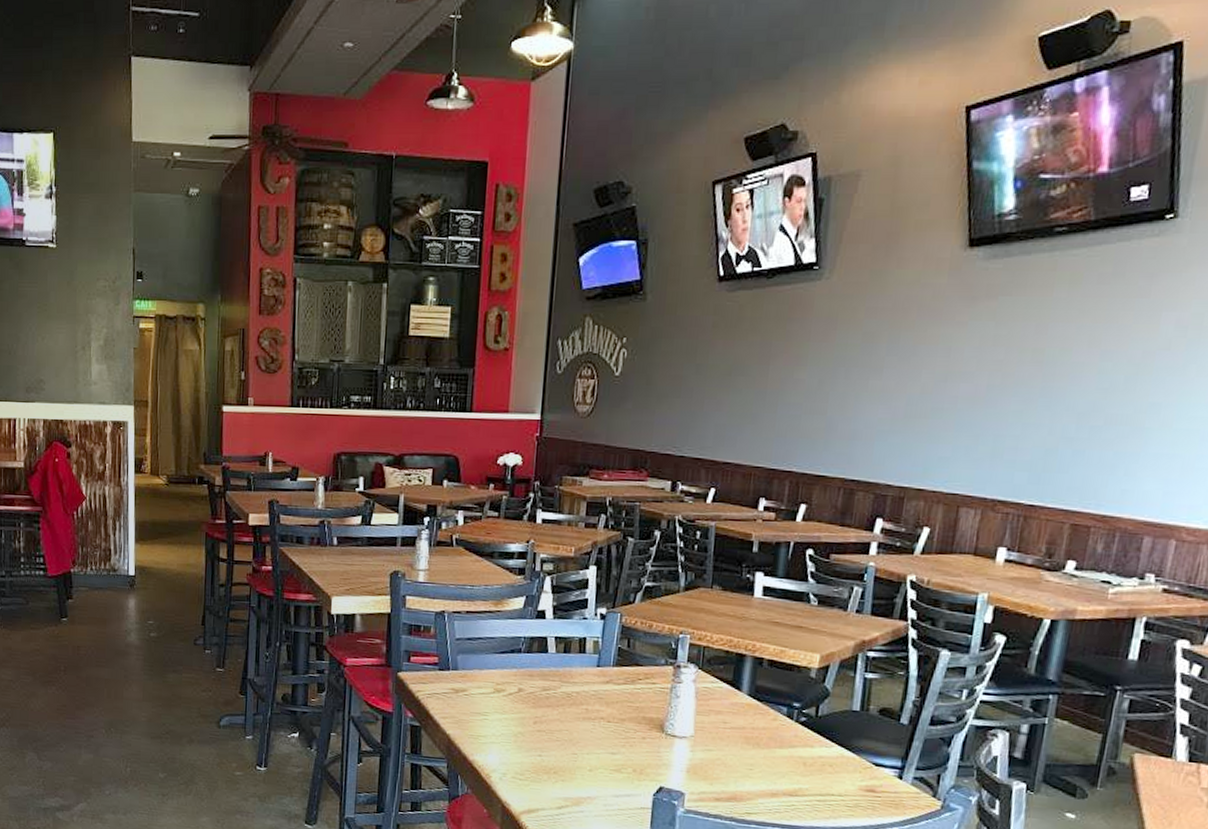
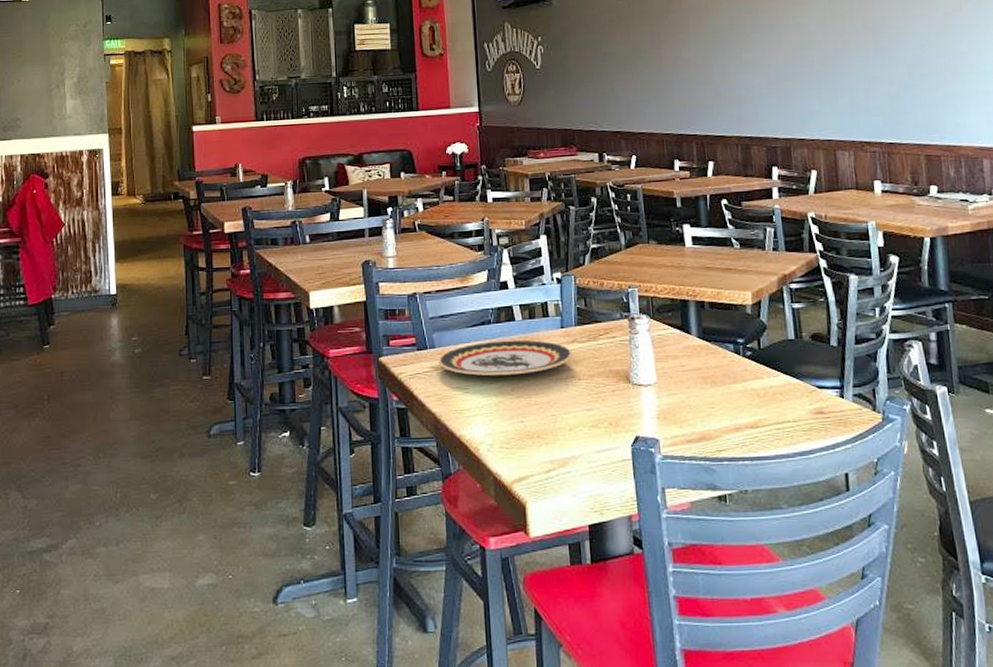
plate: none [460,671,606,709] -> present [438,340,573,376]

